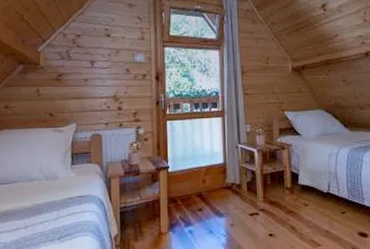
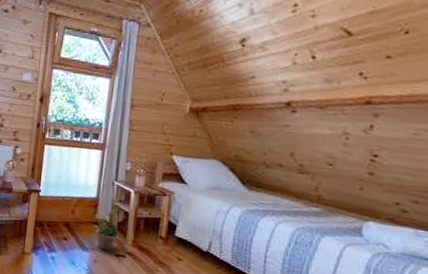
potted plant: none [225,171,251,213] -> present [94,209,120,251]

